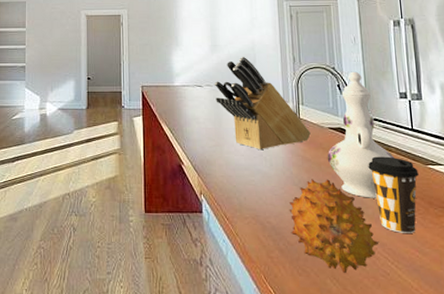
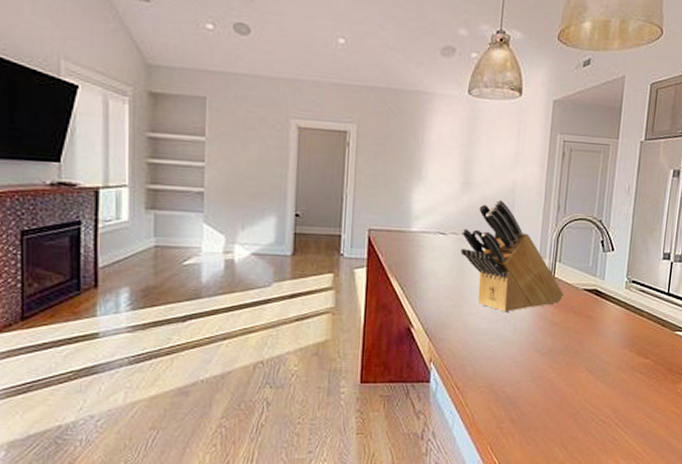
fruit: present [288,179,378,273] -> none [525,345,612,441]
ewer: present [327,71,395,198] -> none [576,226,645,365]
coffee cup: present [368,156,419,233] -> none [617,321,665,400]

